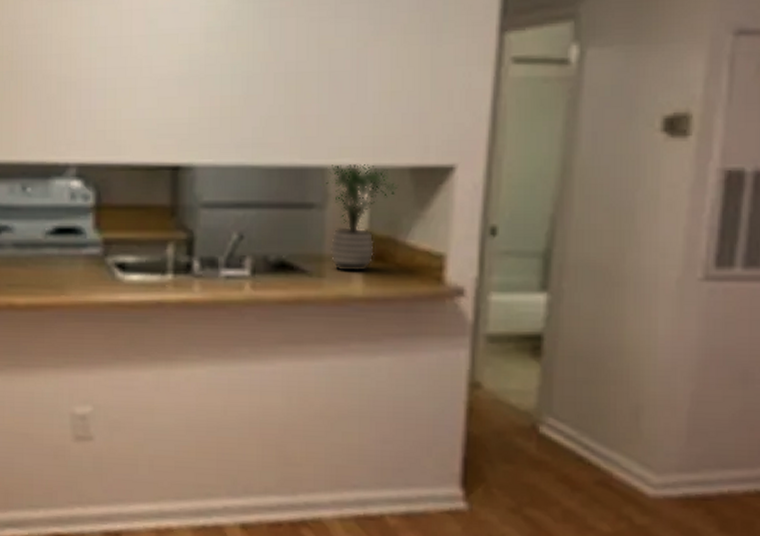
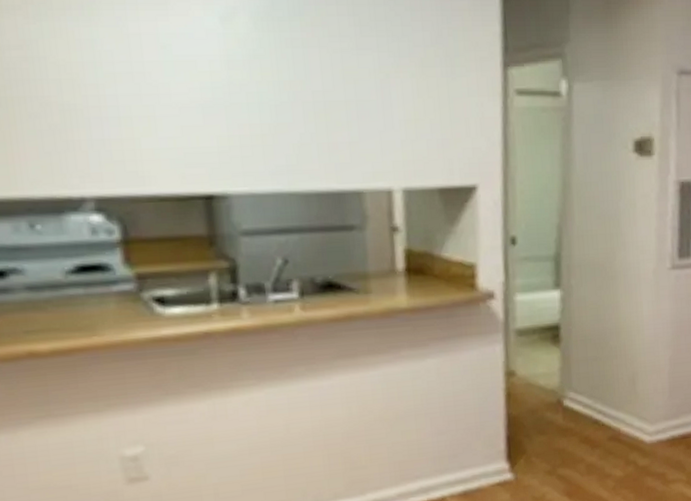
potted plant: present [320,164,399,273] -> none [358,187,430,287]

